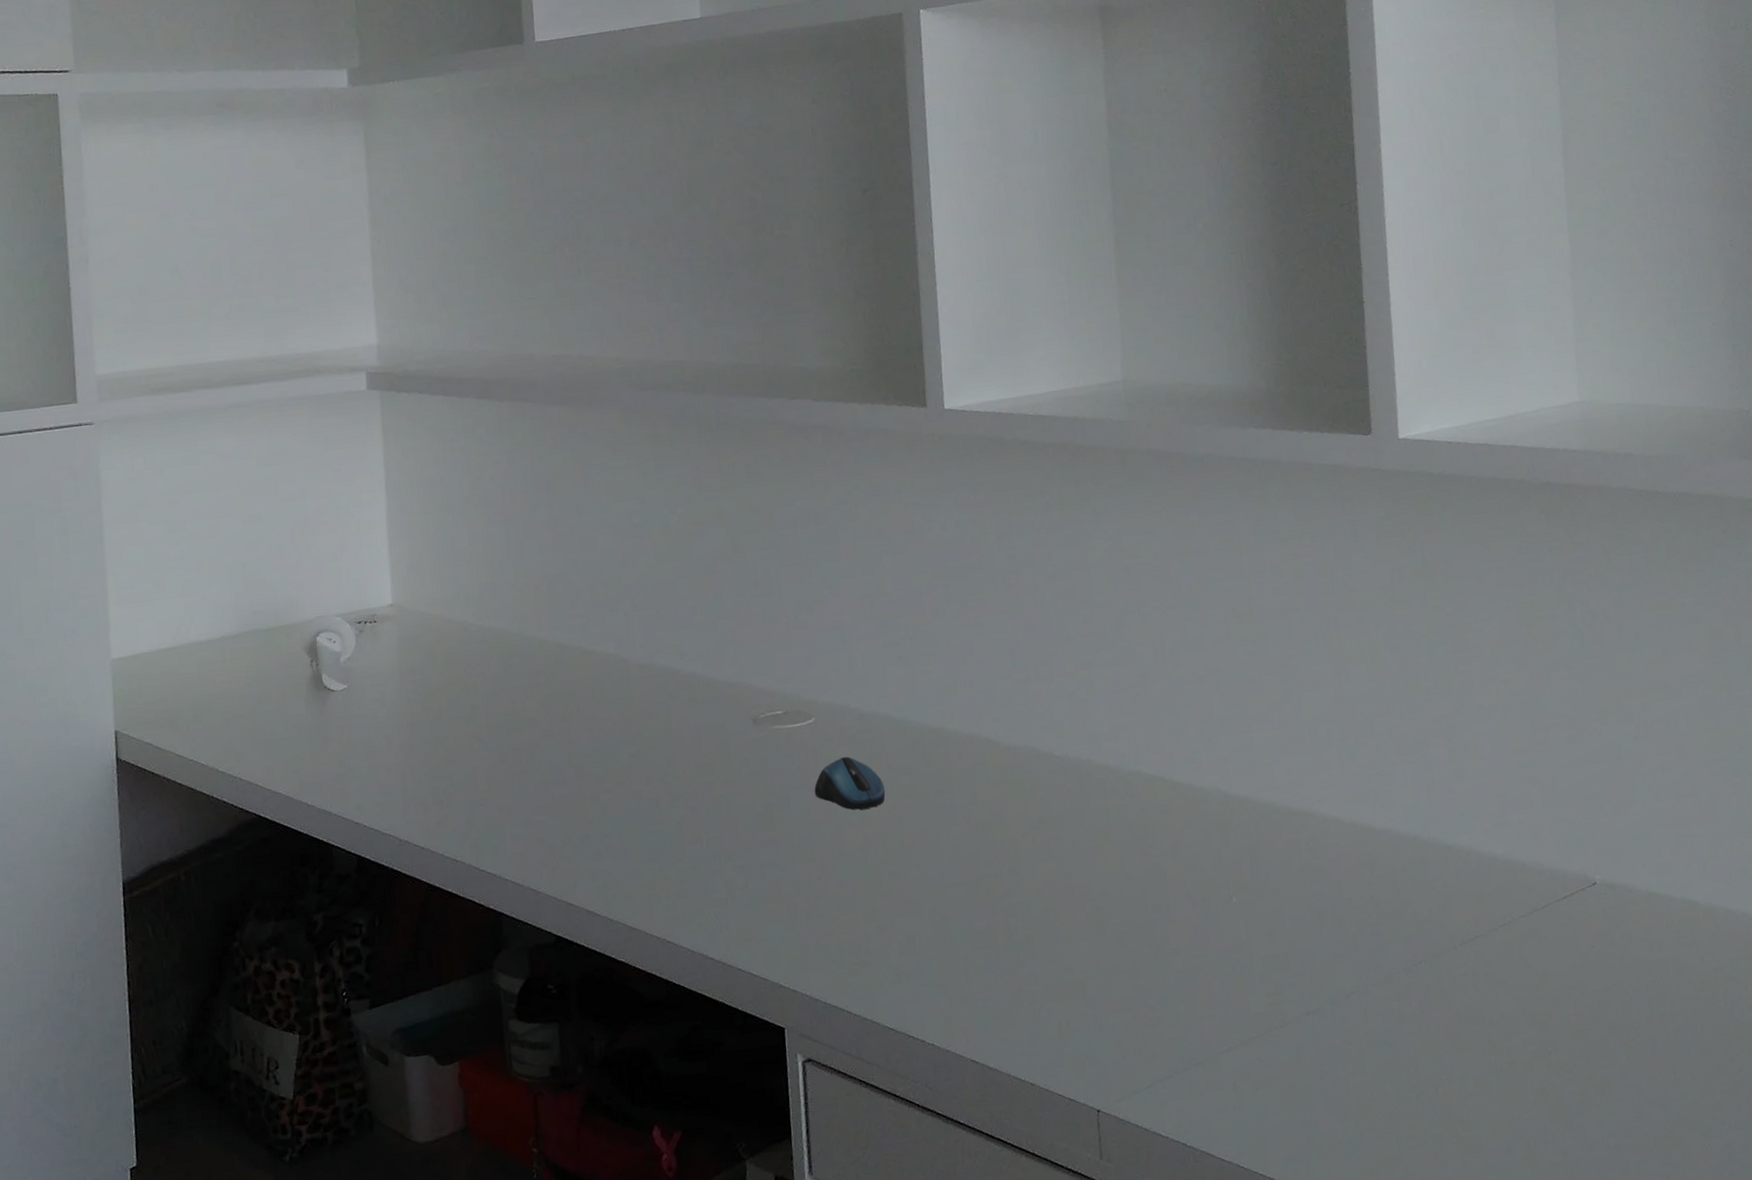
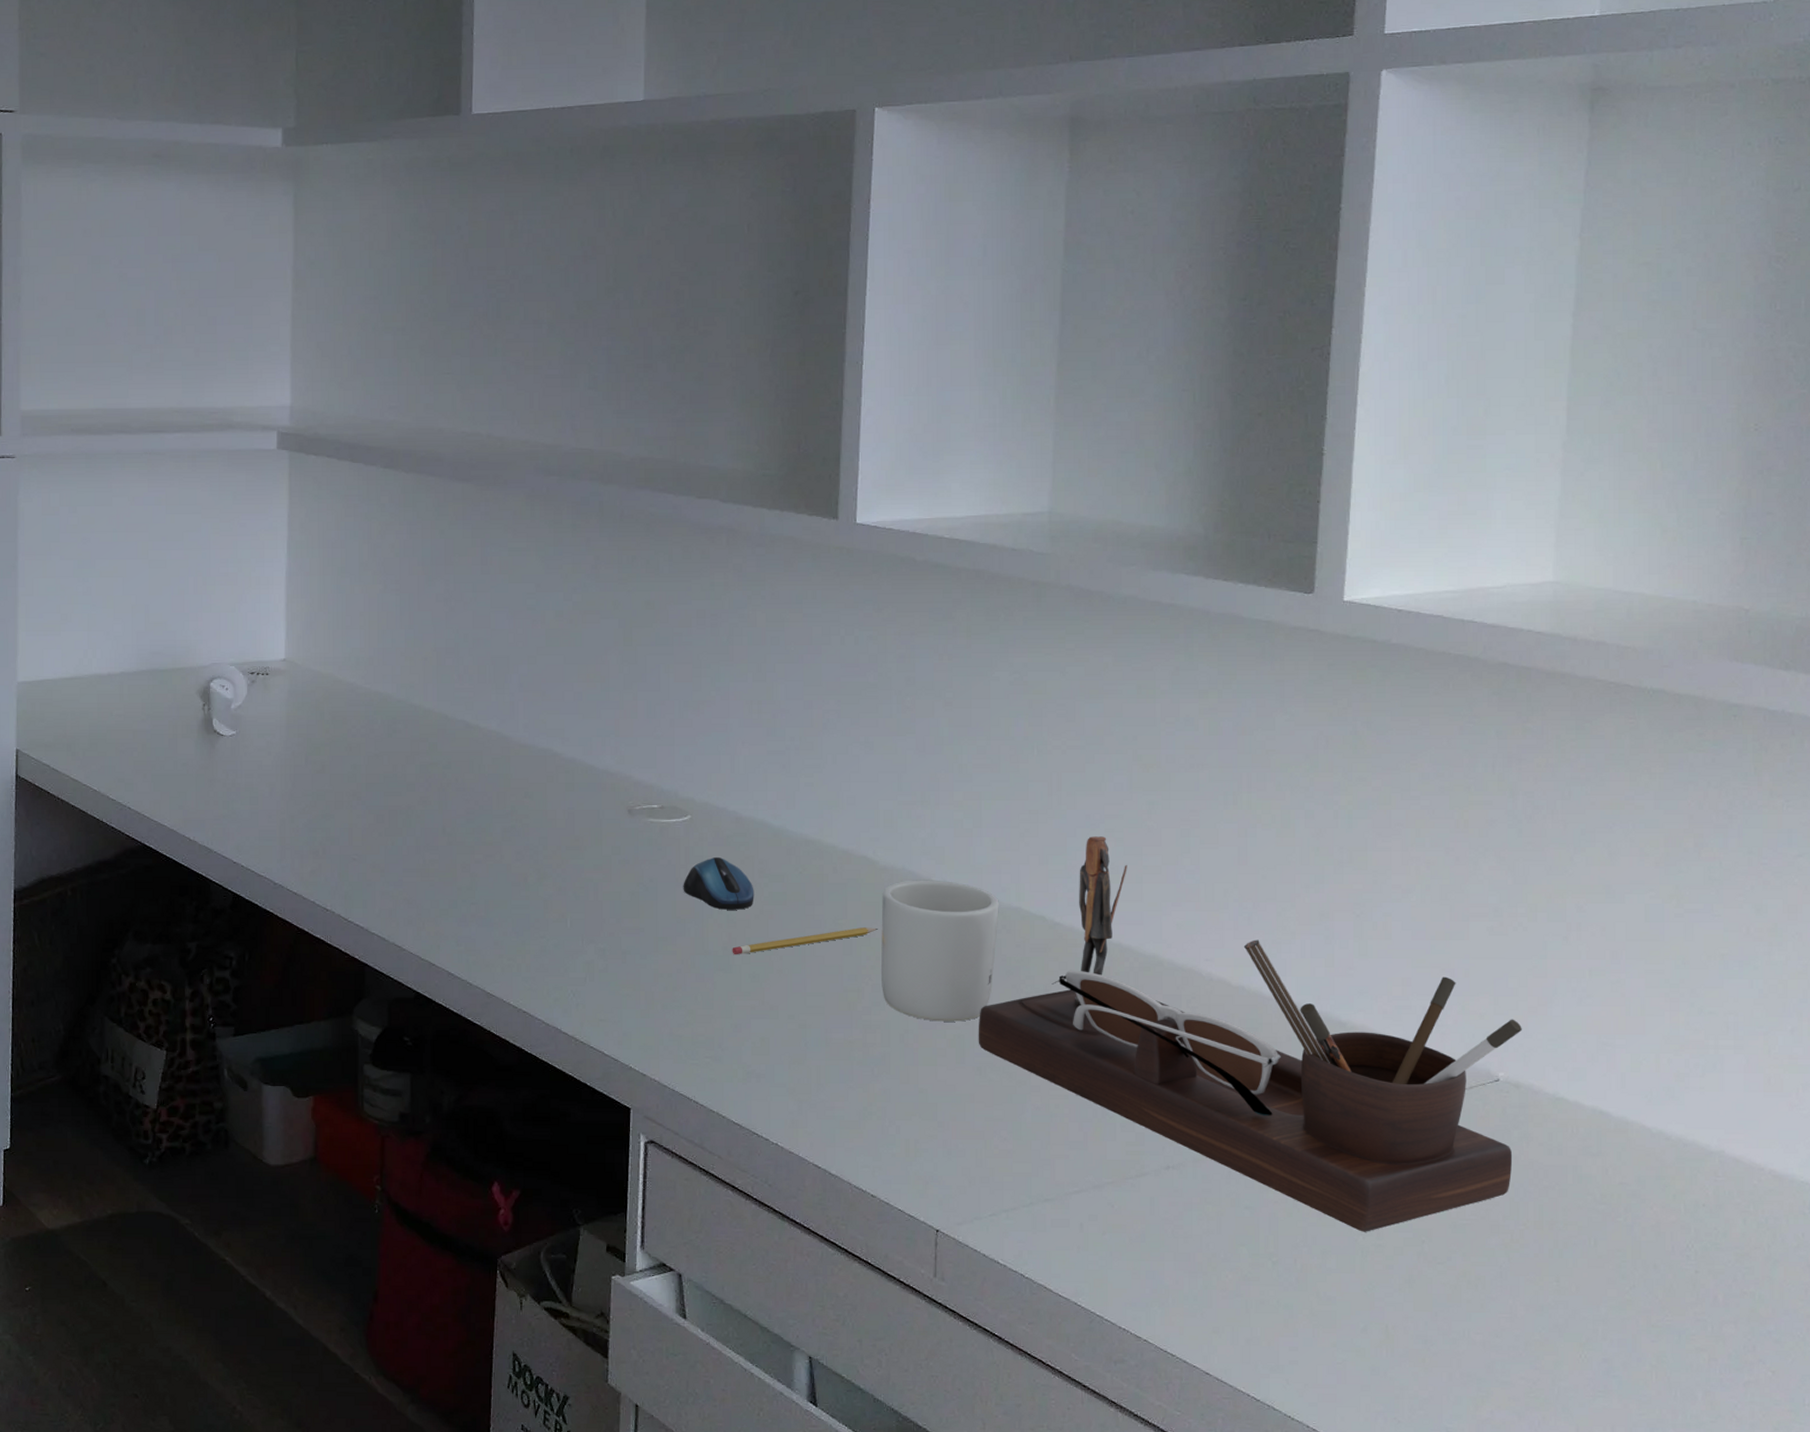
pencil: none [869,809,1009,855] -> present [732,927,879,955]
mug: none [1008,753,1123,897] -> present [881,880,999,1022]
desk organizer: none [1113,691,1620,1052] -> present [978,836,1522,1232]

